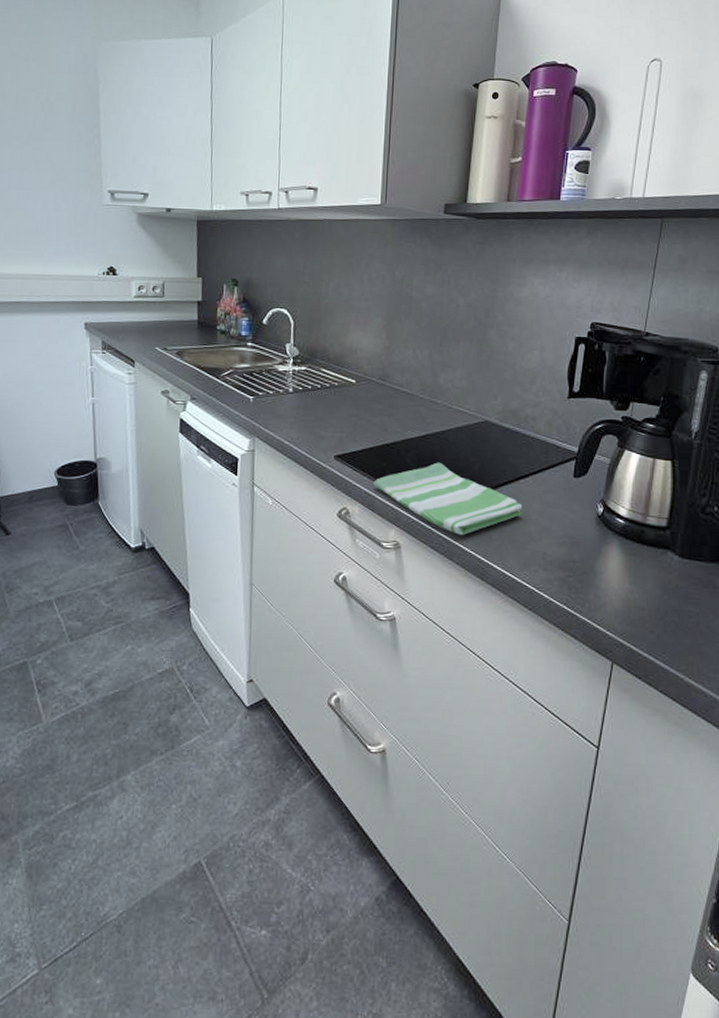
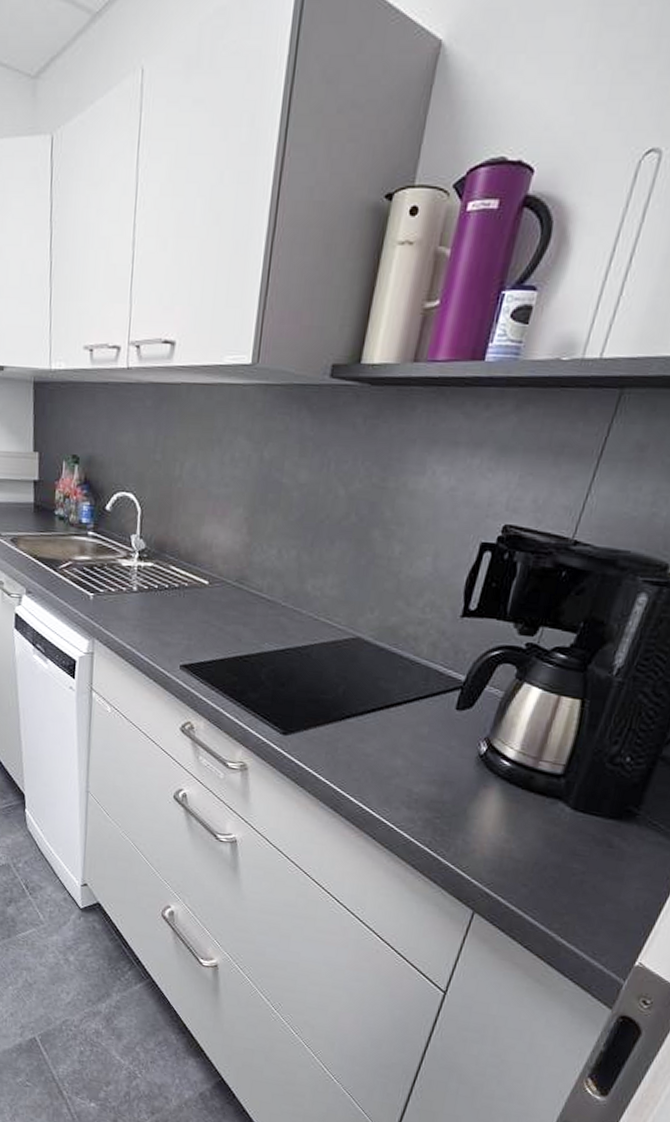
dish towel: present [374,462,523,535] -> none [222,680,391,763]

